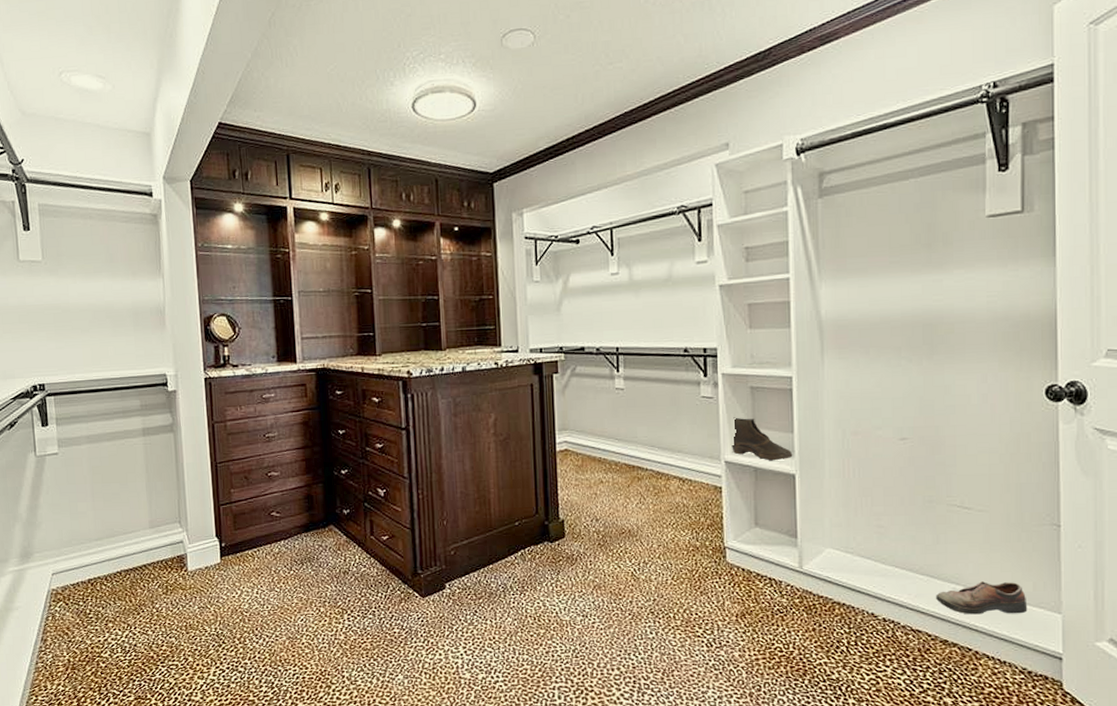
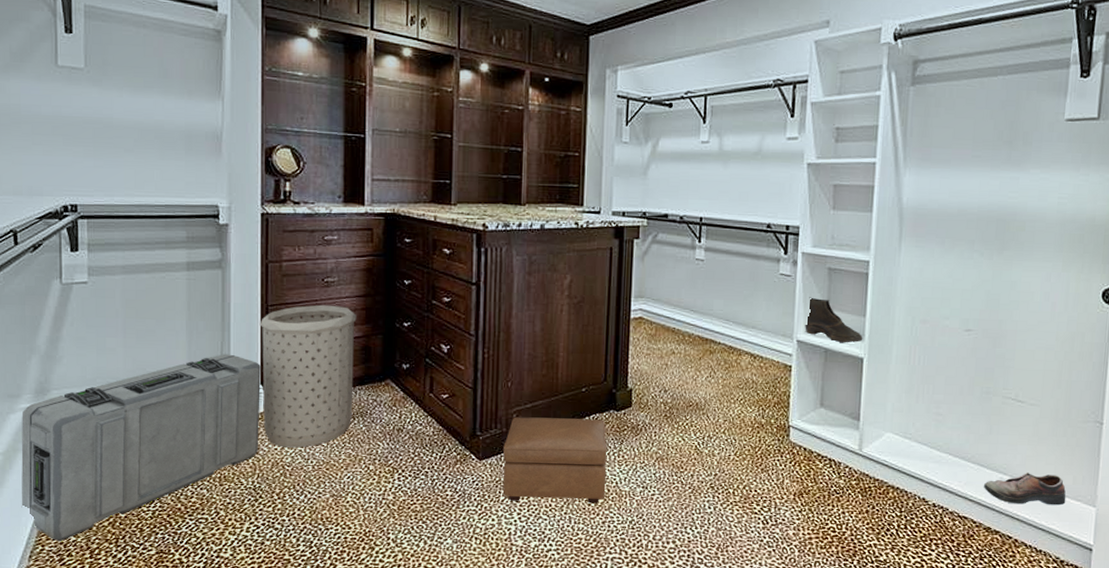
suitcase: none [10,510,218,692] -> present [21,354,261,542]
laundry basket: none [210,458,301,595] -> present [259,304,357,448]
ottoman: none [444,552,547,635] -> present [503,417,607,504]

